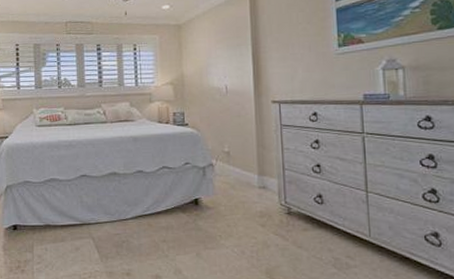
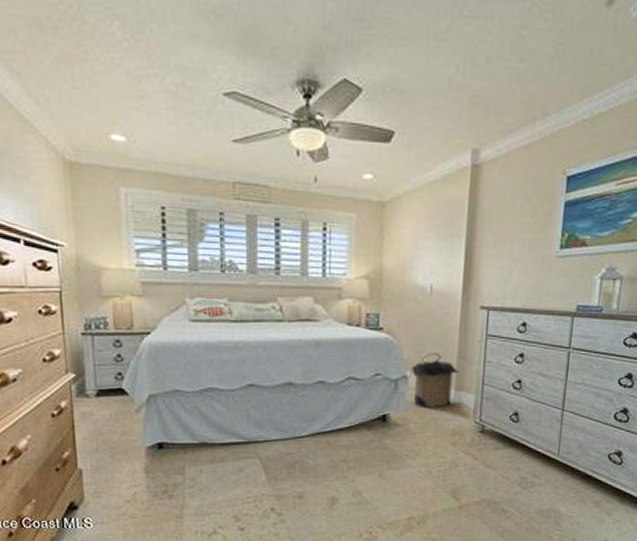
laundry hamper: none [215,143,259,193] -> present [410,353,459,409]

